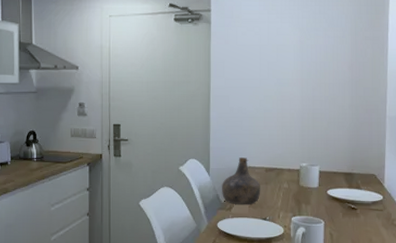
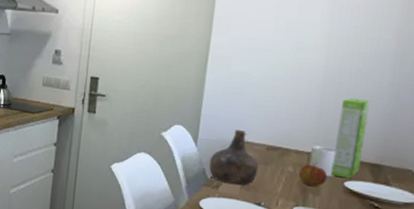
apple: none [293,179,314,198] -> present [299,164,328,187]
cake mix box: none [316,120,338,188] -> present [331,97,370,179]

